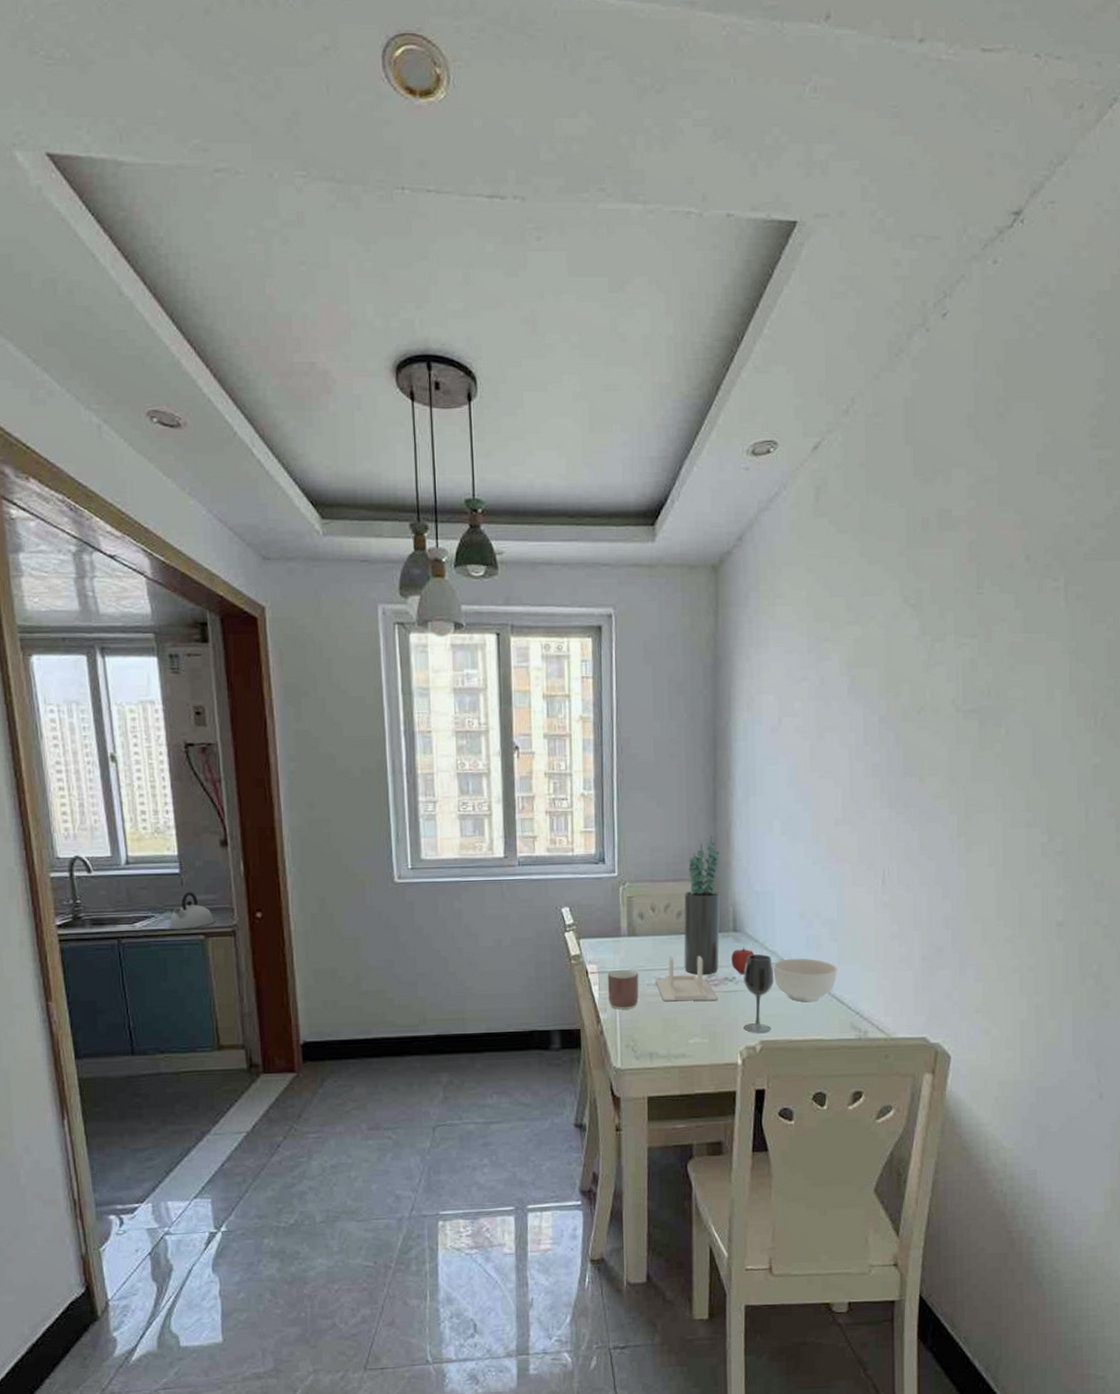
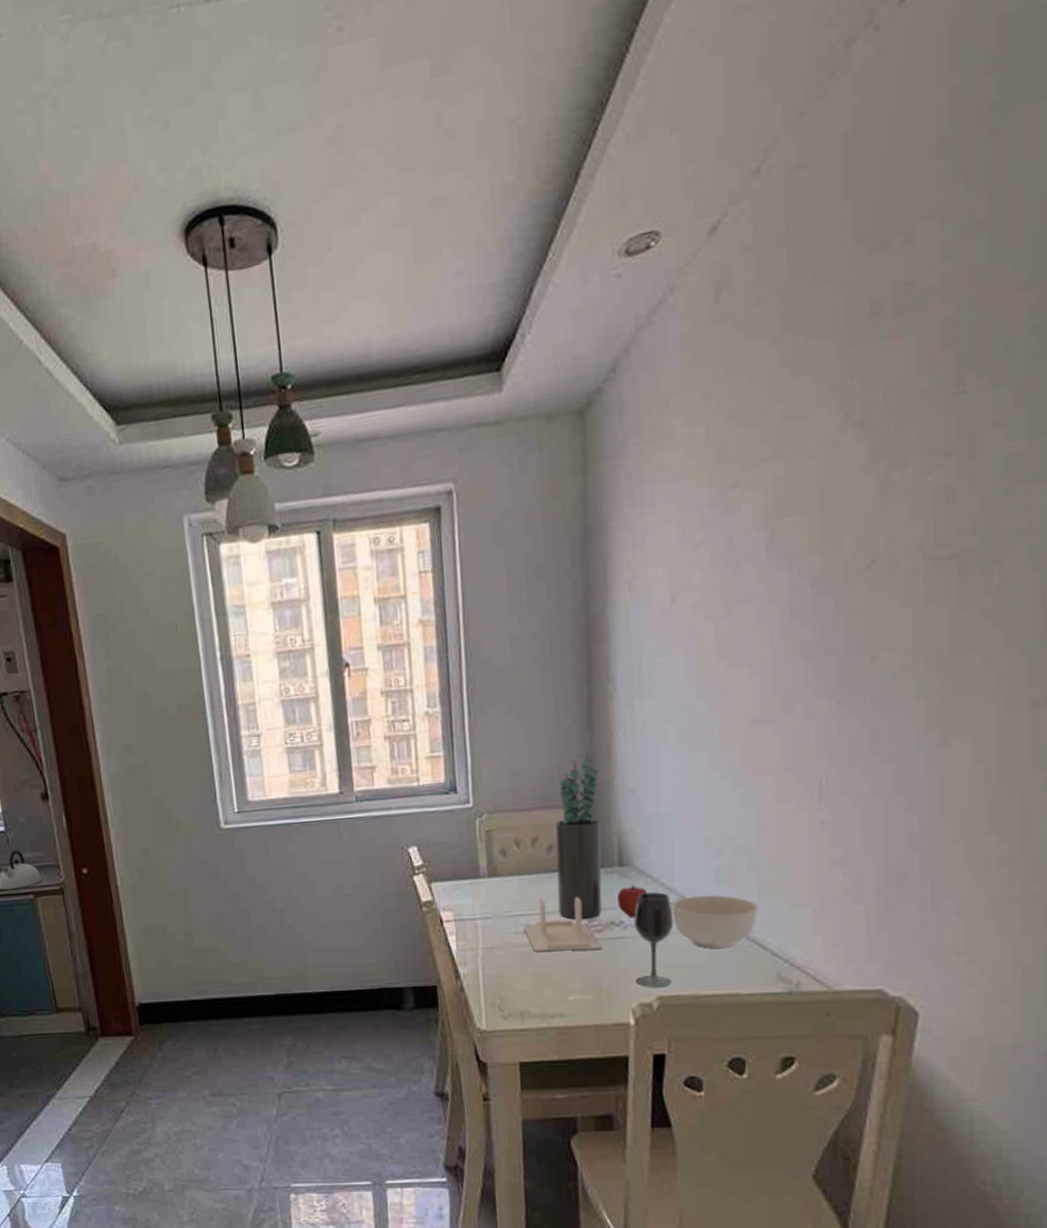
mug: present [607,969,639,1010] -> none [466,916,505,963]

